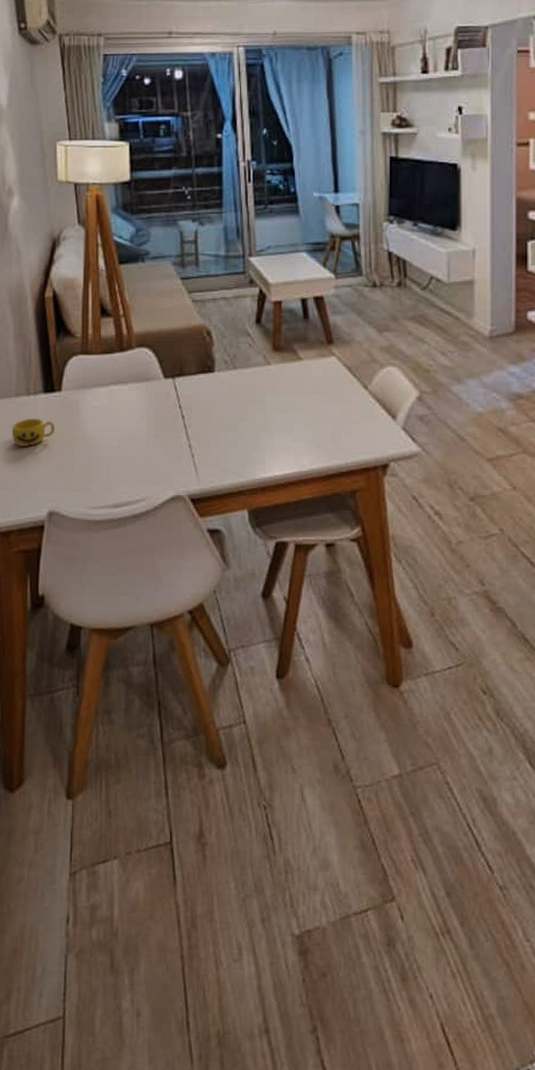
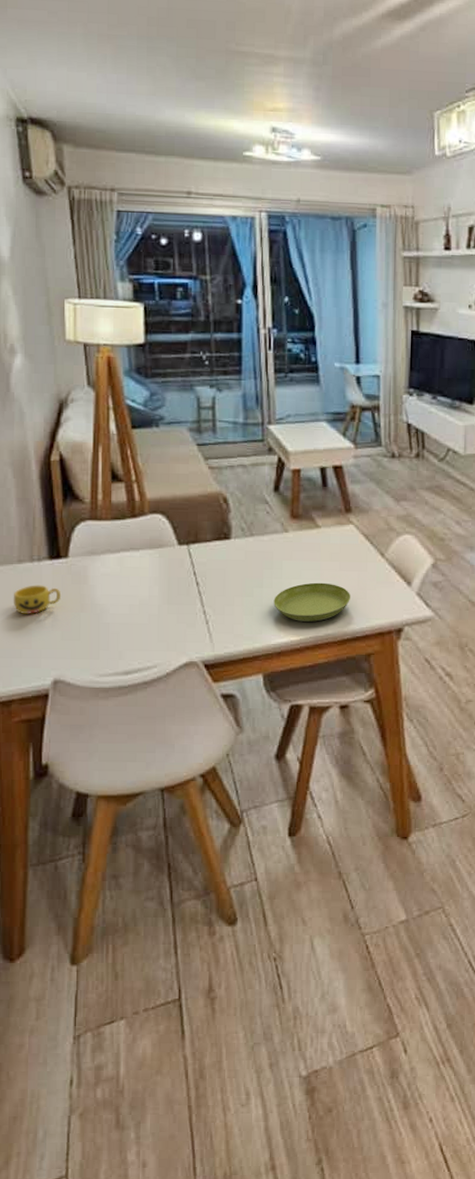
saucer: none [257,416,335,456] -> present [273,582,351,622]

